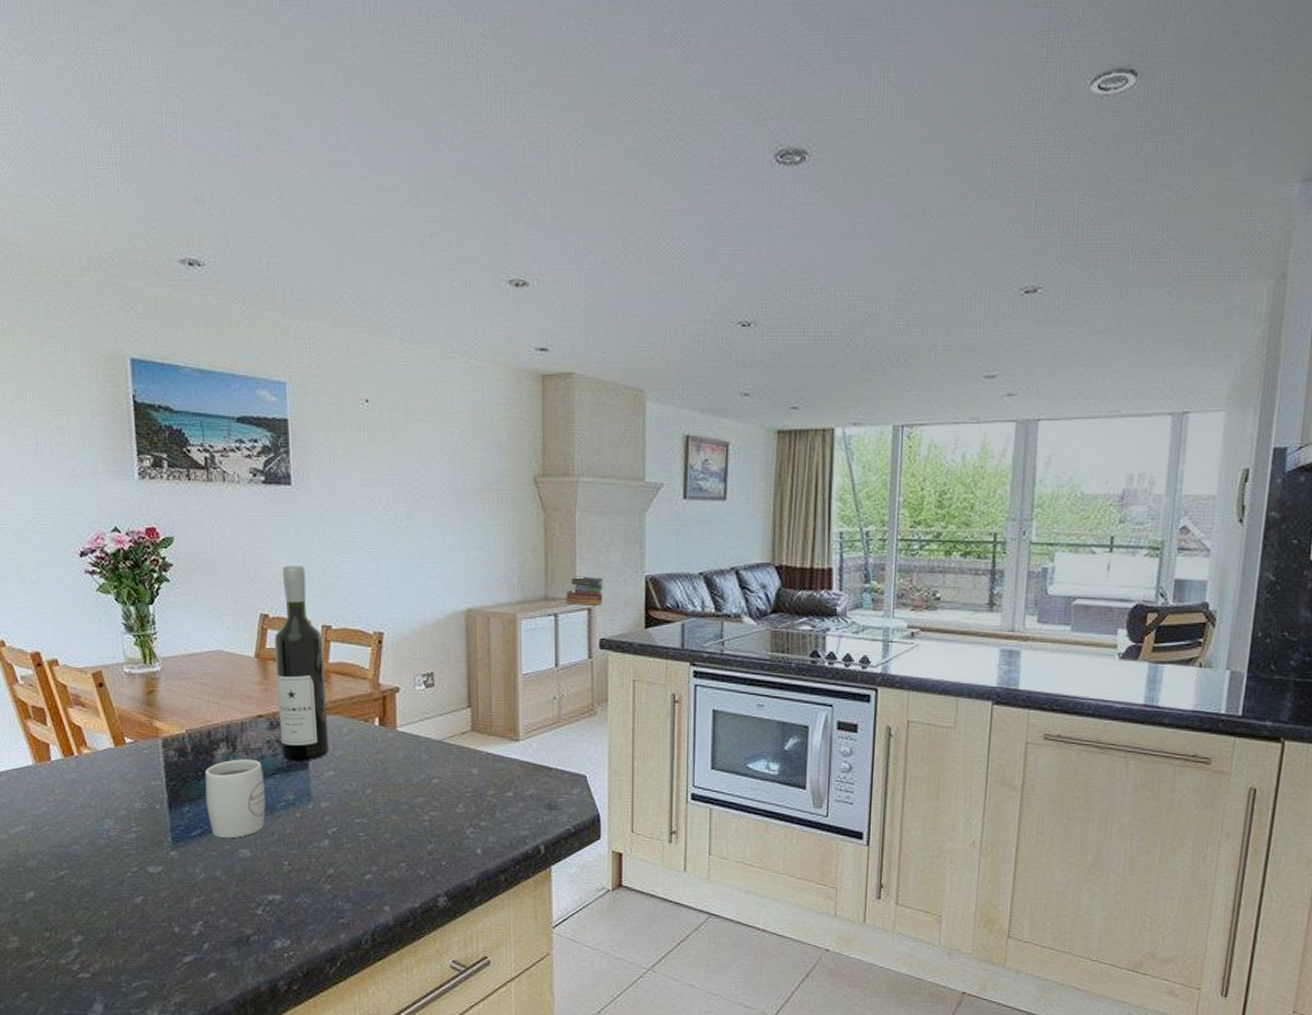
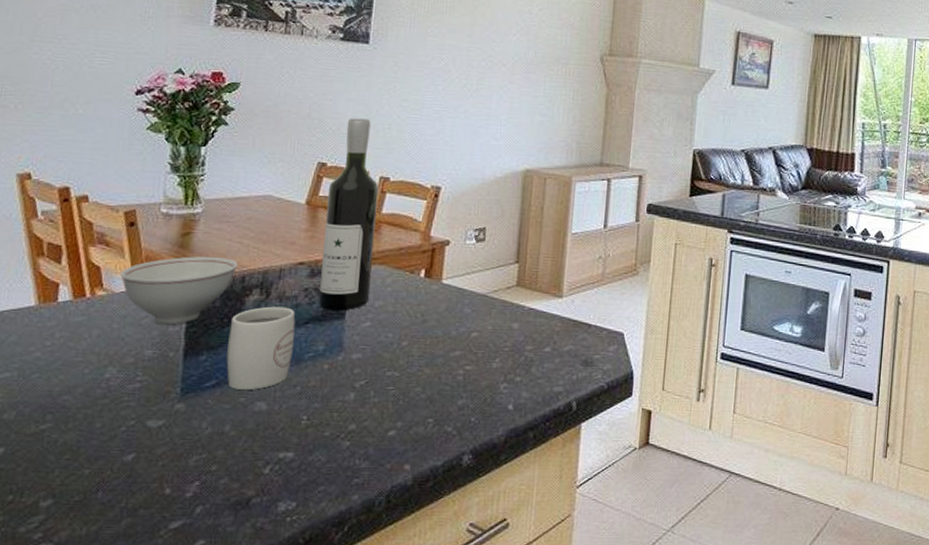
bowl: none [100,712,202,780] -> present [120,256,238,325]
books: present [565,576,603,605] -> none [619,145,655,174]

